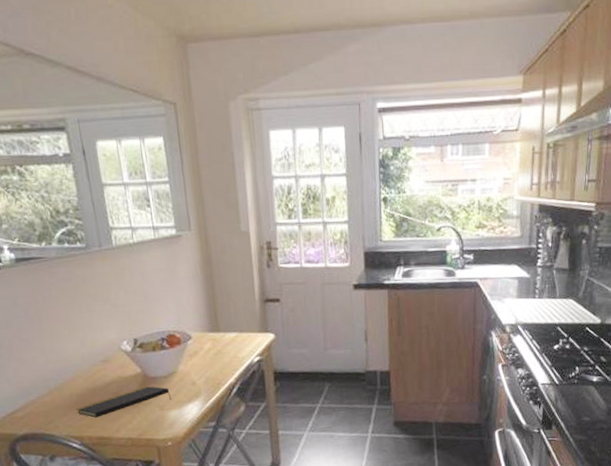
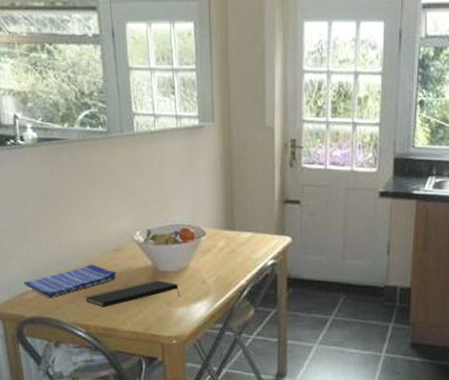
dish towel: none [12,376,107,414] -> present [23,264,117,299]

